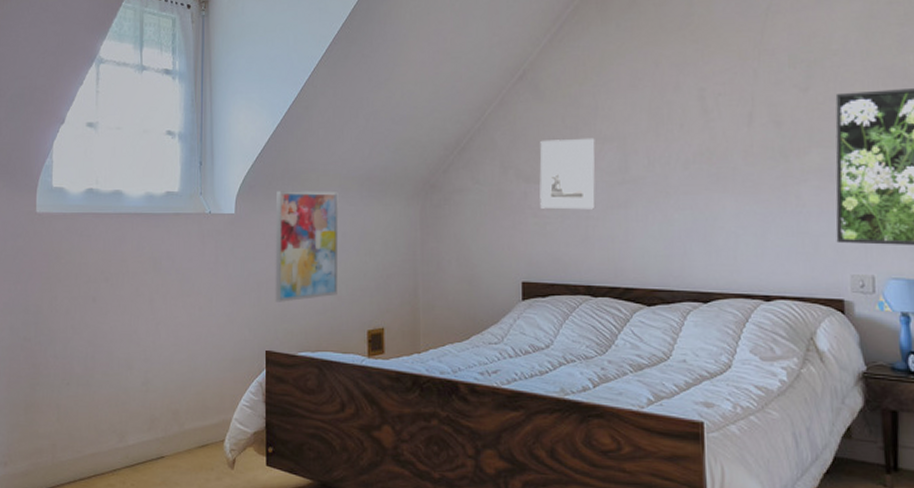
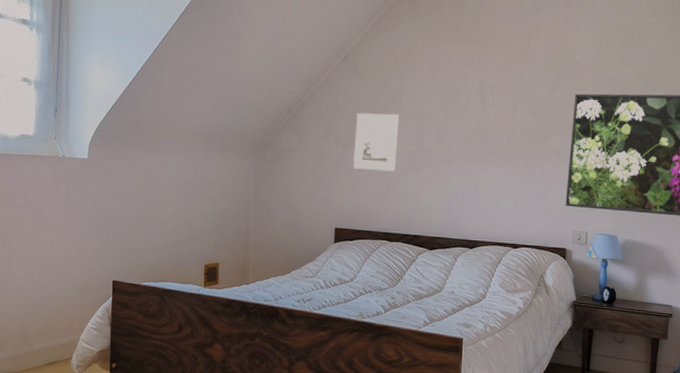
wall art: present [275,191,339,302] -> none [123,141,184,239]

